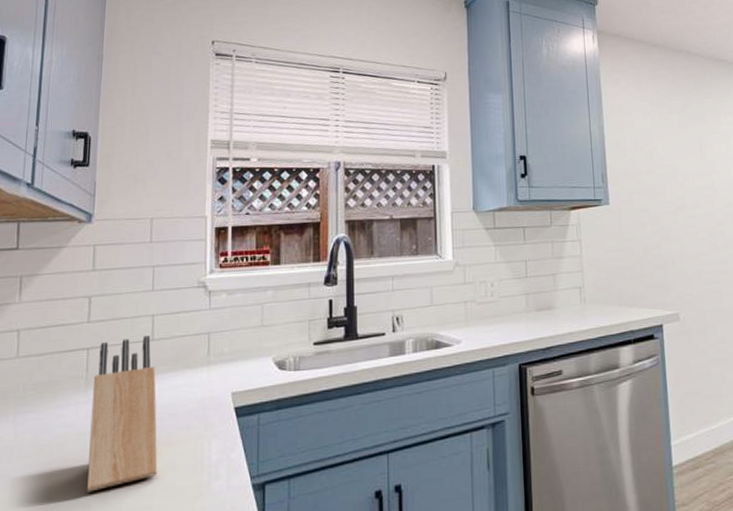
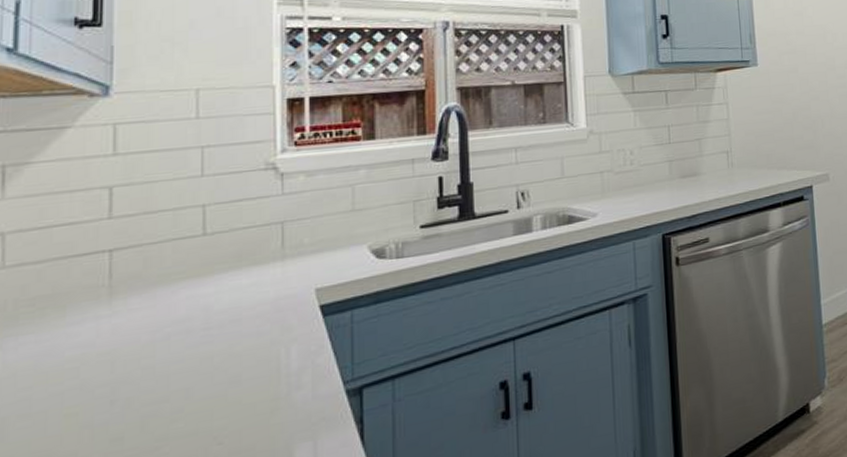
knife block: present [86,336,158,492] -> none [115,230,217,423]

